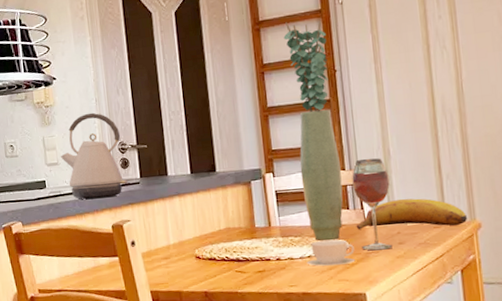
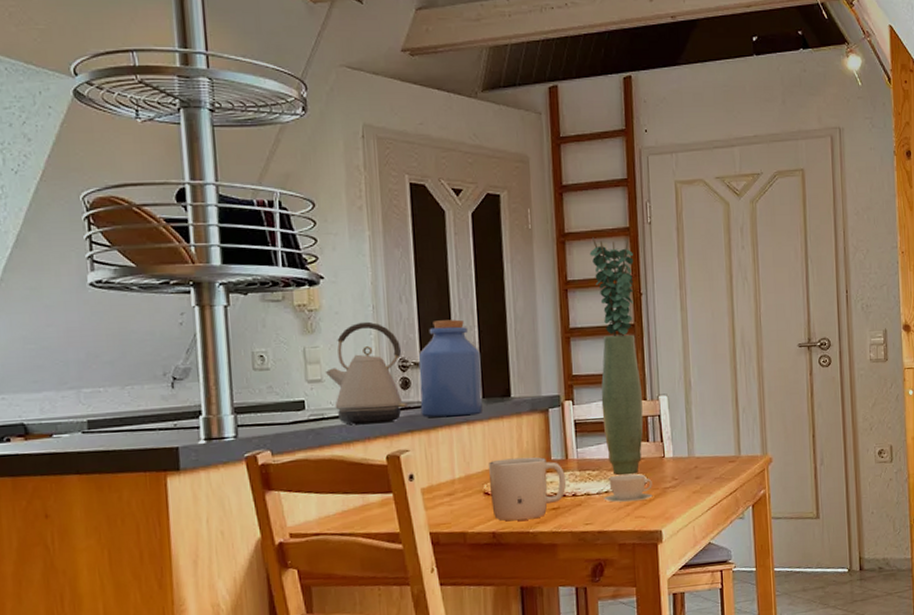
jar: none [134,106,191,192] -> present [418,319,483,418]
mug: none [198,224,271,282] -> present [488,456,567,521]
wineglass: present [352,158,392,251] -> none [653,388,690,486]
fruit: present [356,198,468,230] -> none [655,431,761,463]

